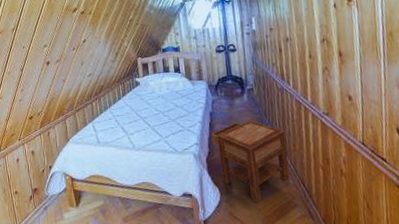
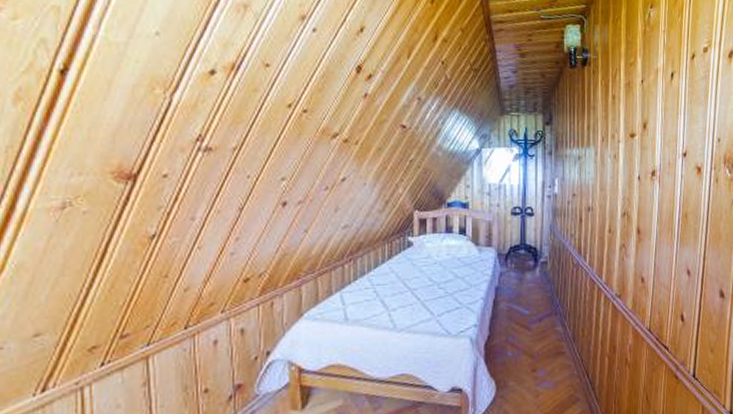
nightstand: present [210,120,290,203] -> none [493,299,575,398]

